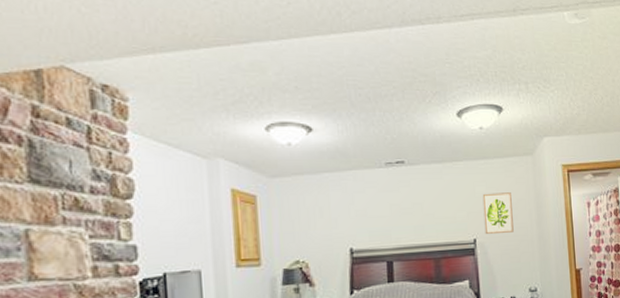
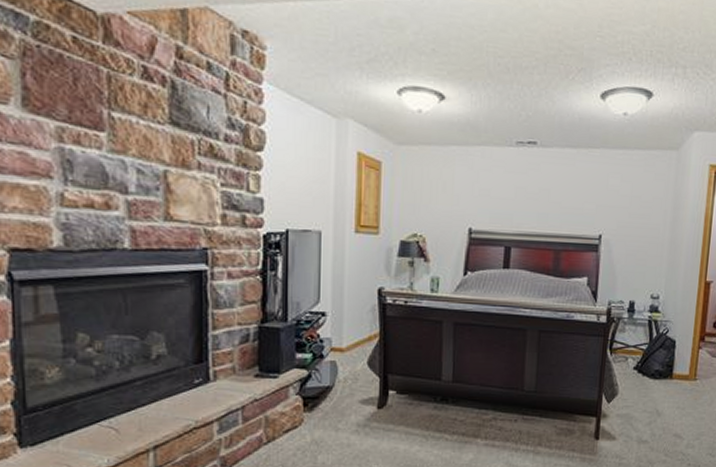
wall art: present [482,192,514,234] -> none [612,187,648,233]

